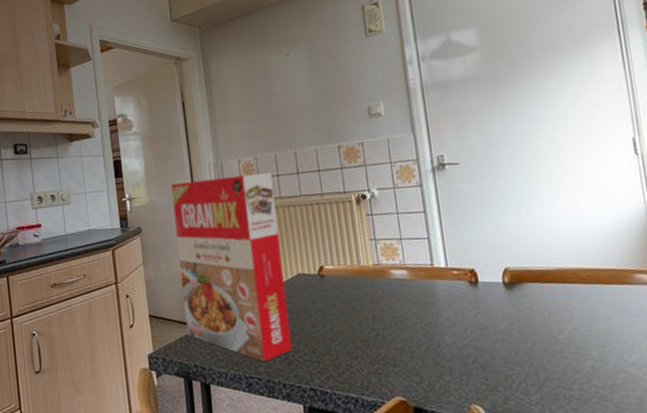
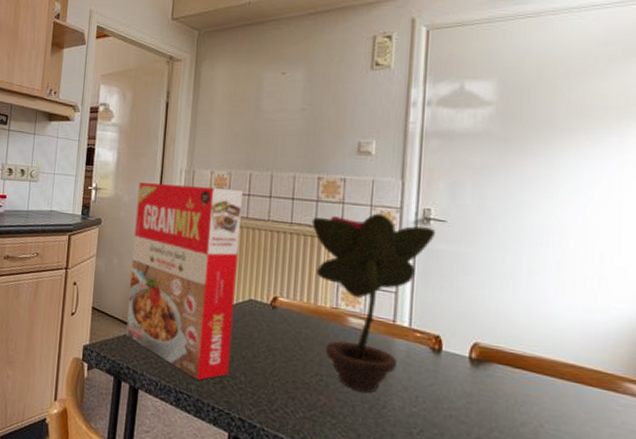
potted flower: none [340,168,453,337] -> present [311,213,436,393]

